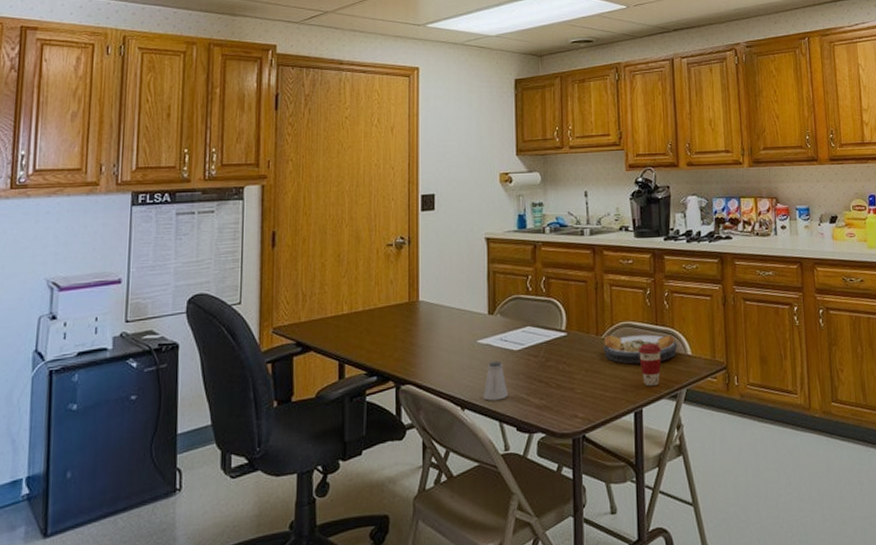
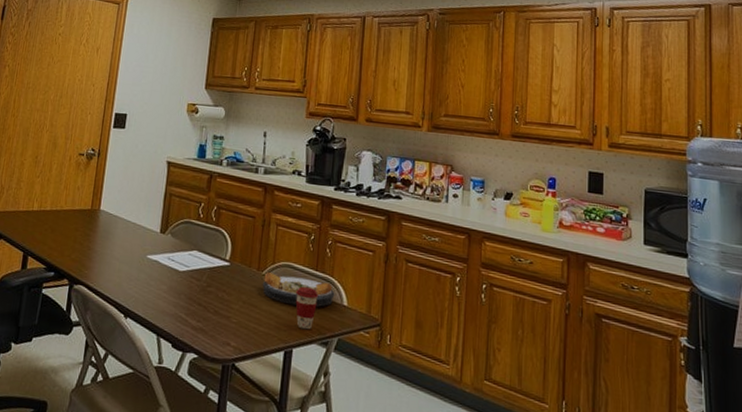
saltshaker: present [483,360,509,401] -> none [145,277,169,315]

